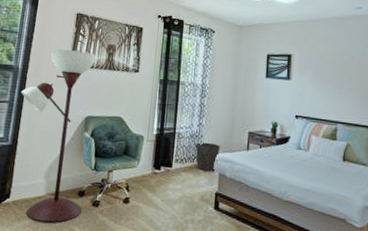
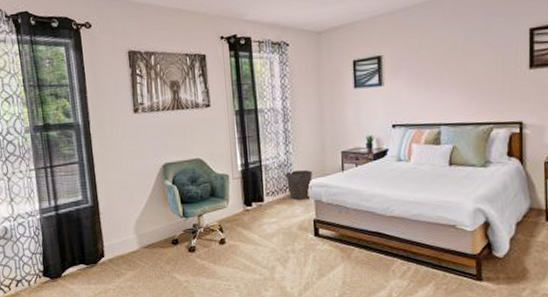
floor lamp: present [21,49,97,223] -> none [88,94,180,274]

